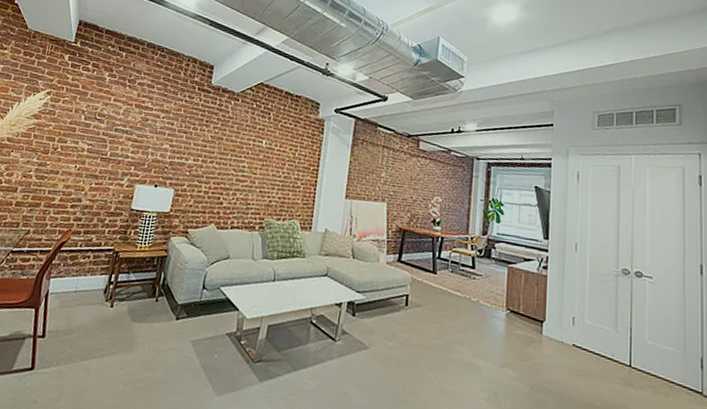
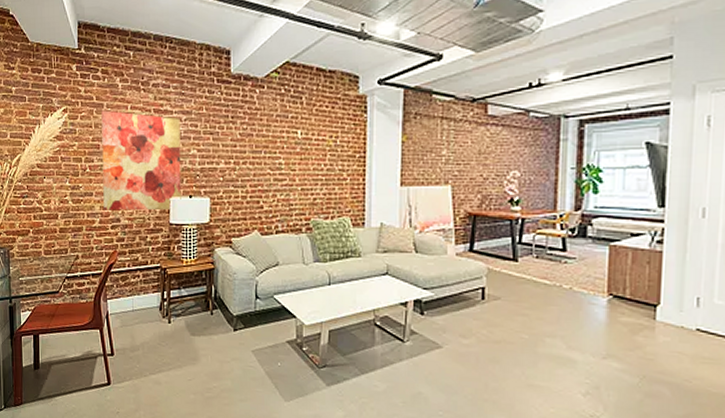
wall art: none [67,98,159,196] -> present [101,110,181,211]

